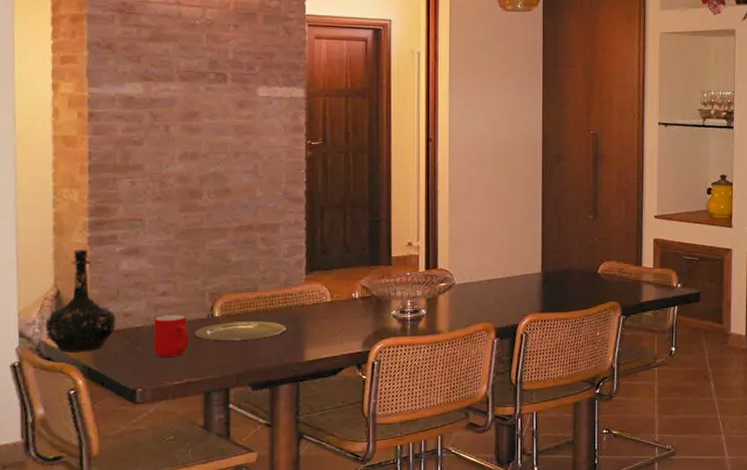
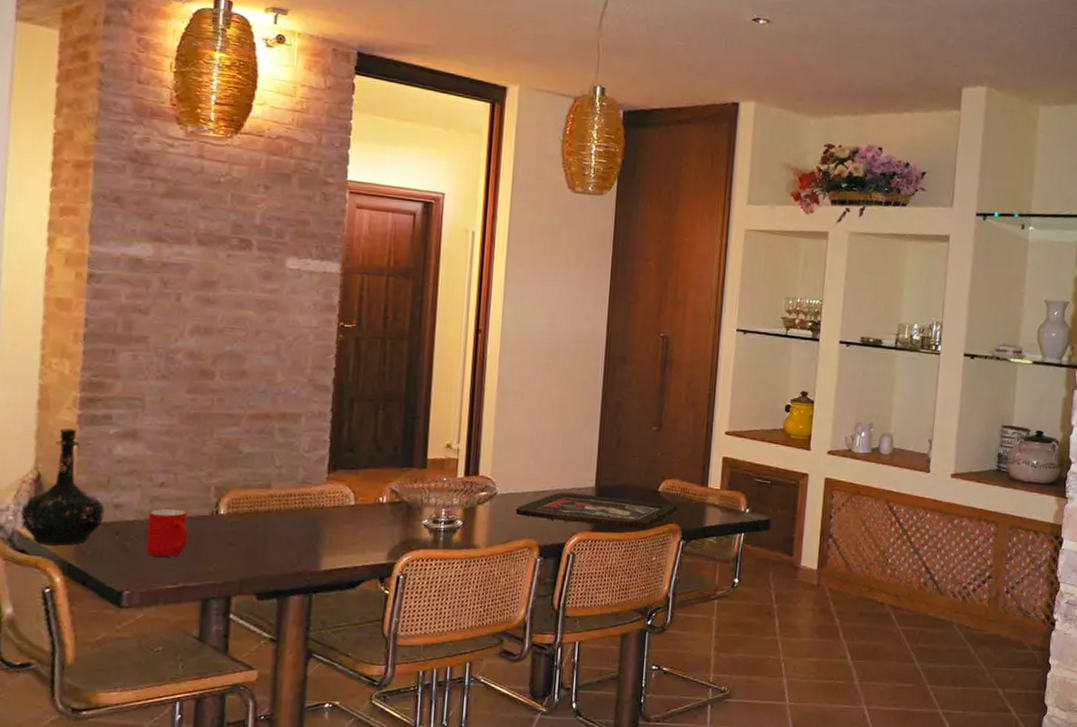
plate: present [194,321,286,342] -> none [194,521,301,544]
religious icon: none [472,279,617,308] -> present [515,492,678,530]

